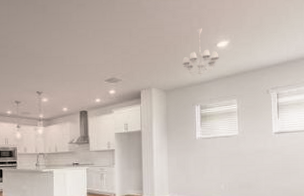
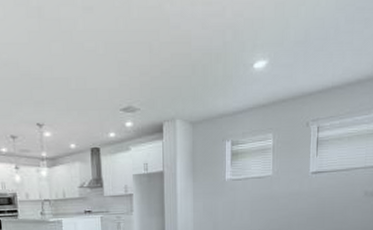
chandelier: present [182,27,219,76] -> none [212,42,255,105]

